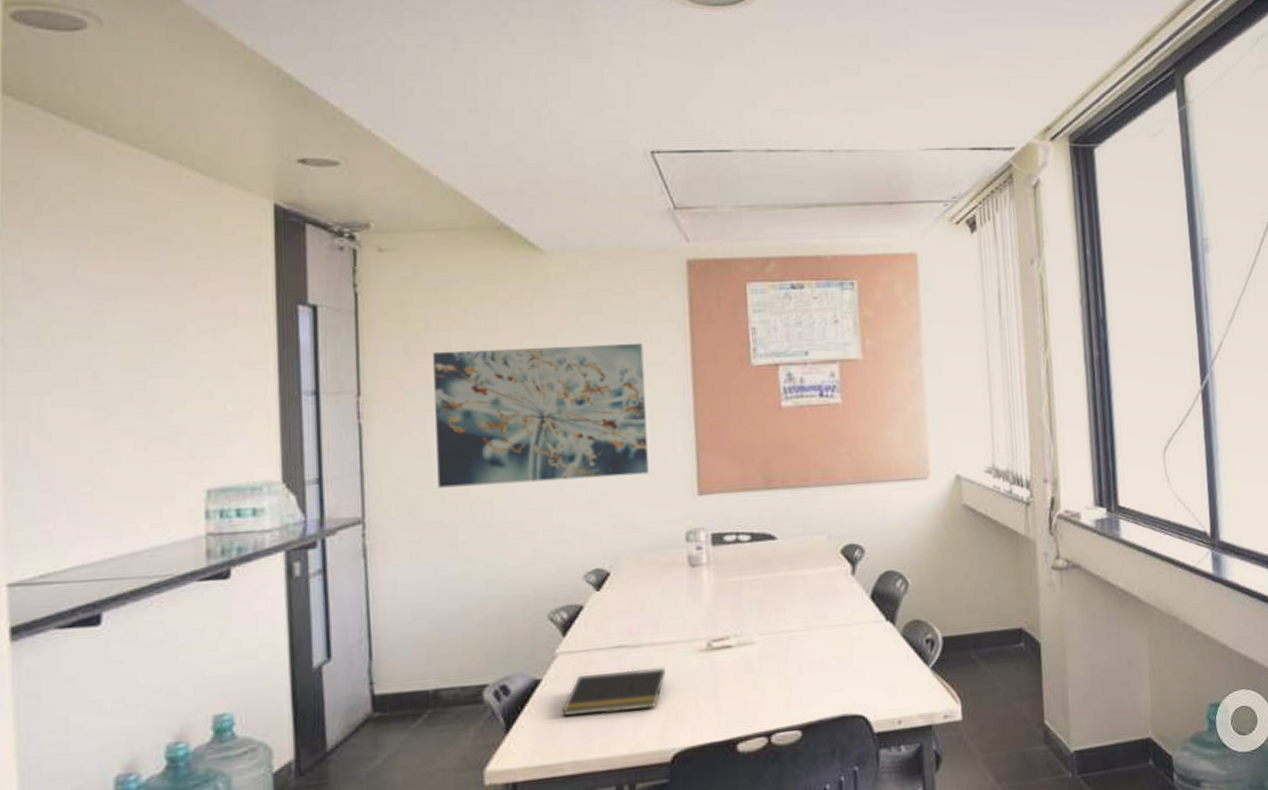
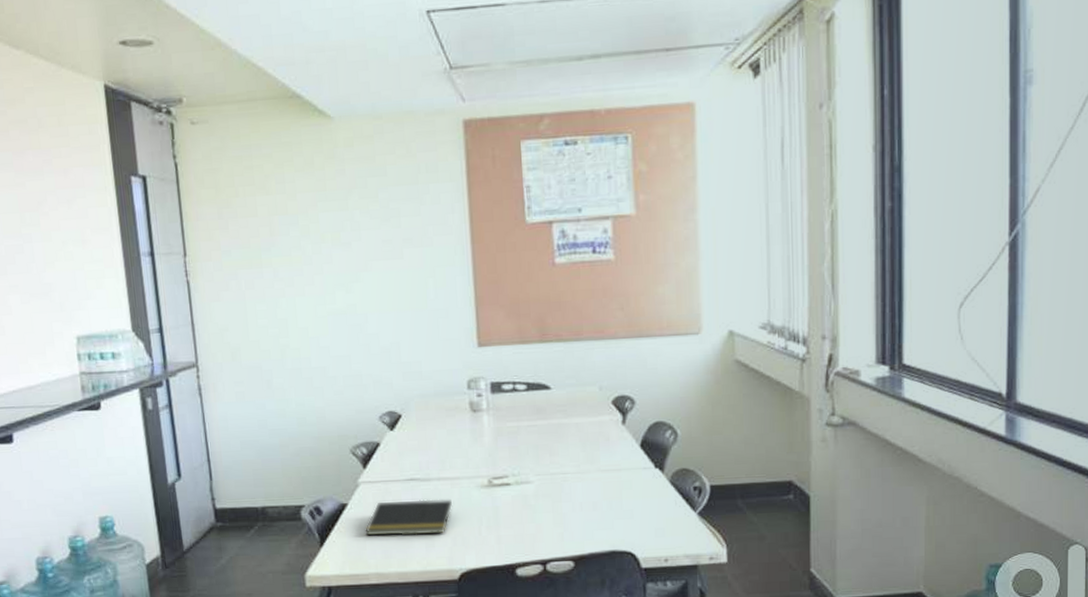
wall art: present [432,342,649,488] -> none [242,203,433,338]

